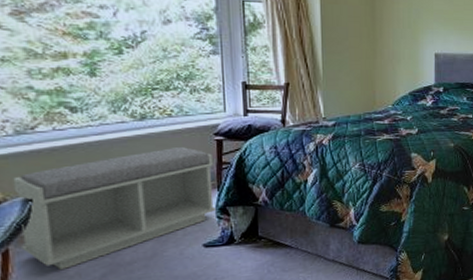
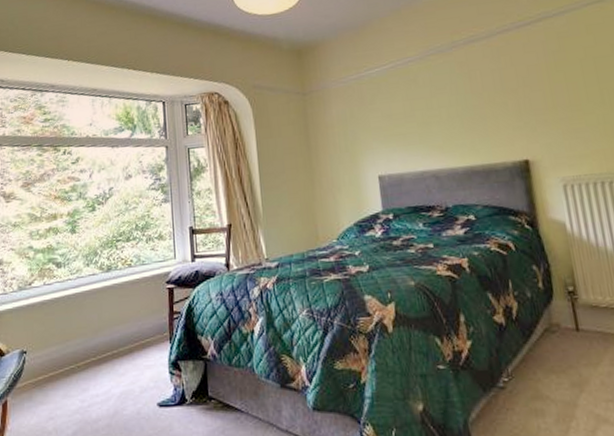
bench: present [13,147,216,271] -> none [14,297,168,425]

